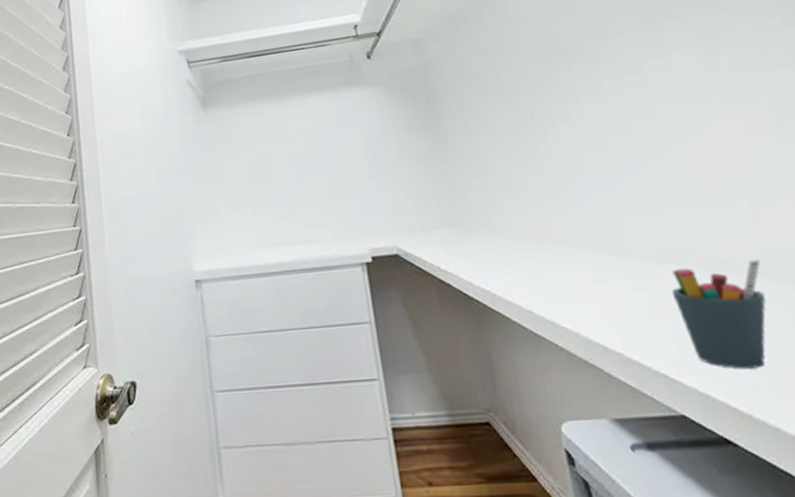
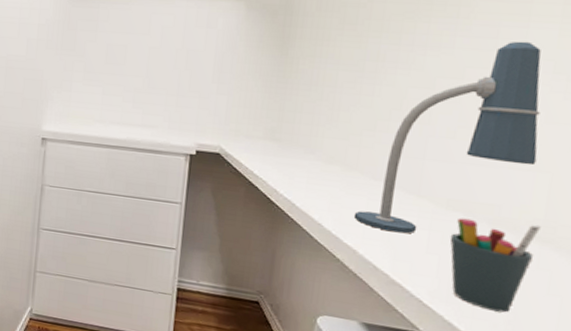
desk lamp: none [562,70,729,303] -> present [353,41,542,234]

